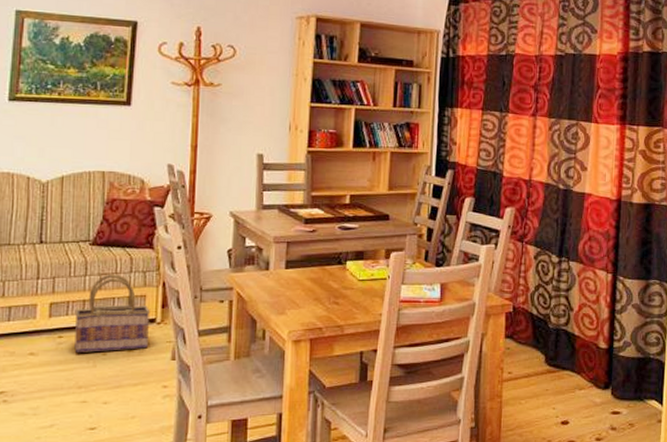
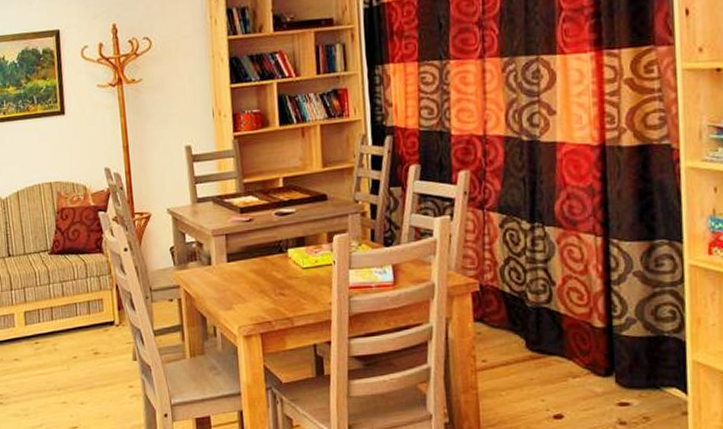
basket: present [74,274,151,353] -> none [45,280,111,357]

